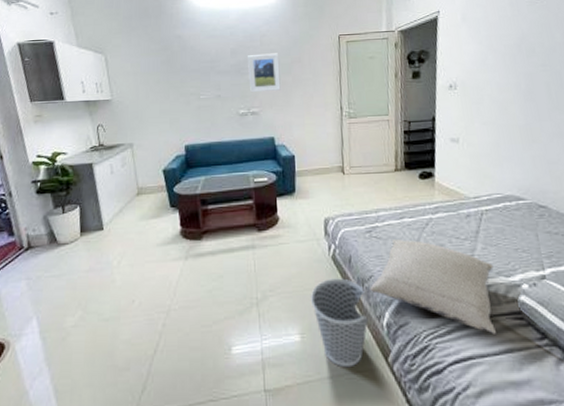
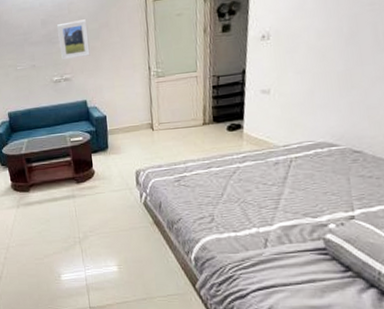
wastebasket: present [311,278,368,368] -> none [126,221,178,292]
pillow: present [370,238,496,334] -> none [179,186,300,267]

